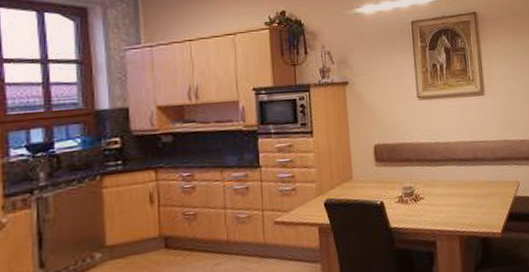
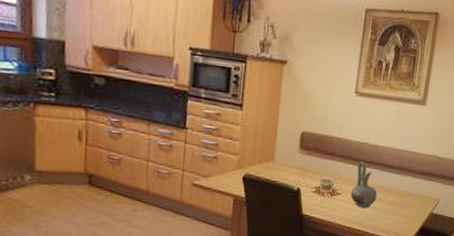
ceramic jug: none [433,161,460,207] -> present [350,162,378,208]

